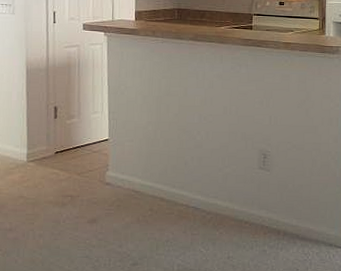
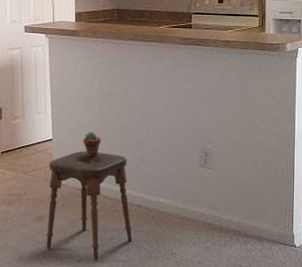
stool: none [99,151,189,265] -> present [46,150,132,261]
potted succulent: none [140,132,159,158] -> present [83,131,101,157]

